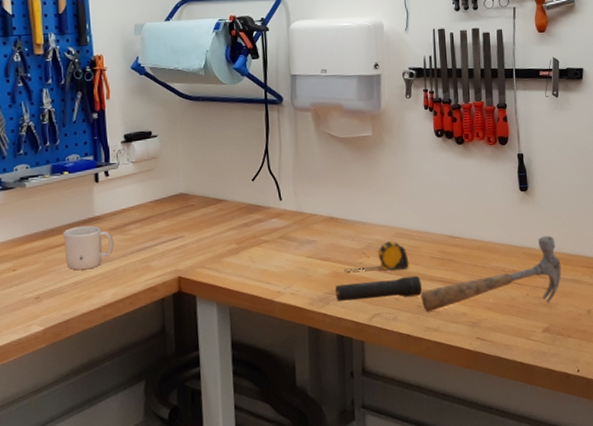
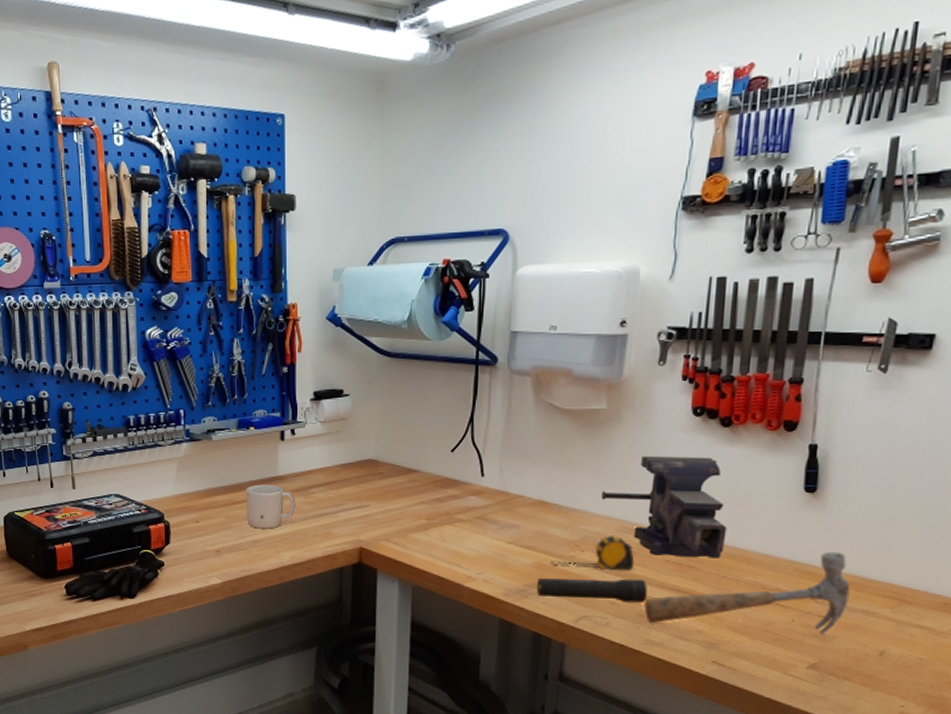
bench vise: none [377,169,473,254] -> present [602,456,727,558]

